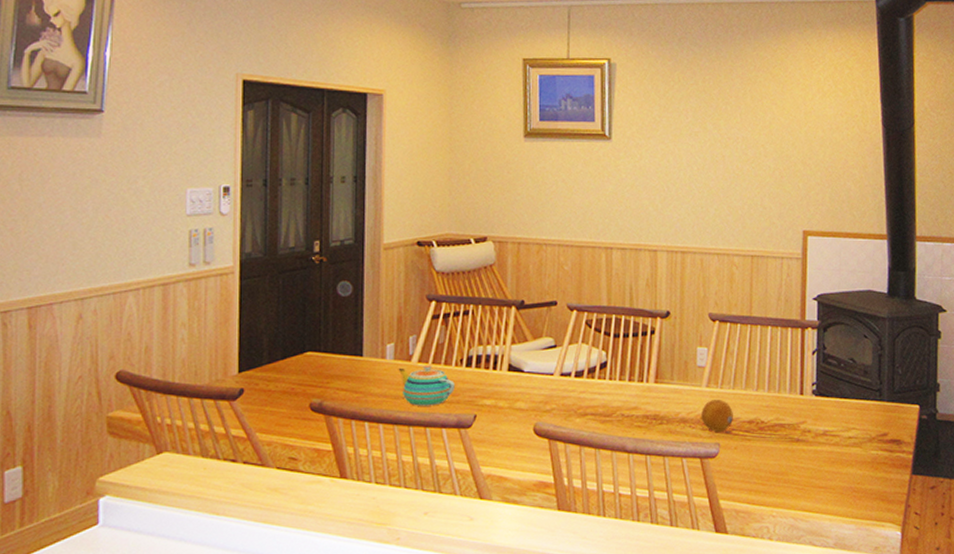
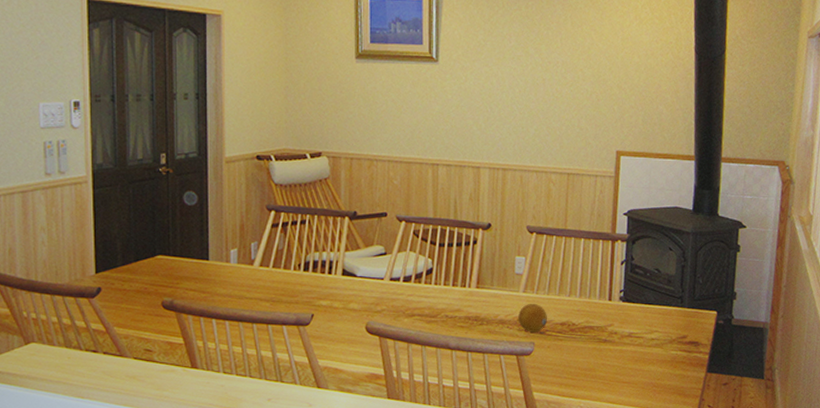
teapot: present [398,365,455,406] -> none [241,269,293,306]

